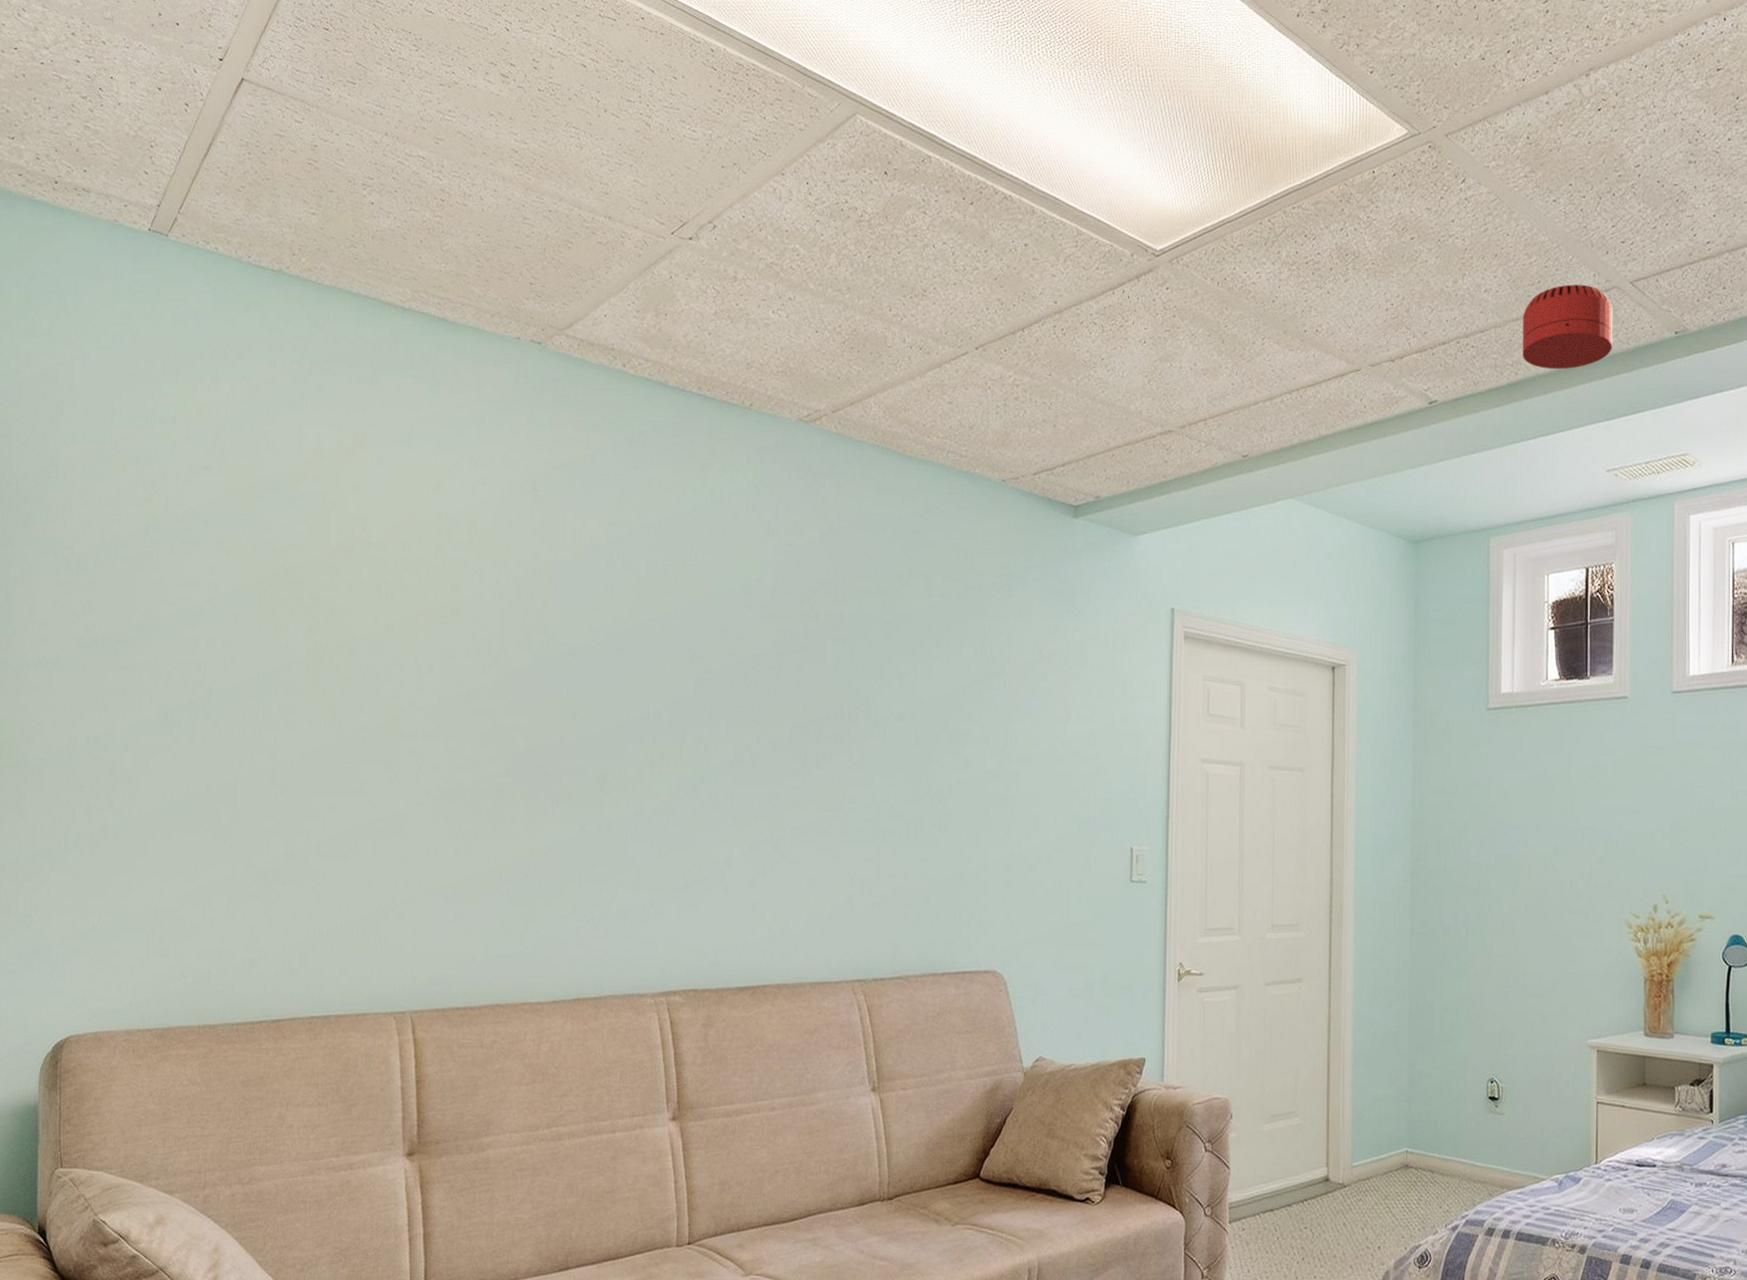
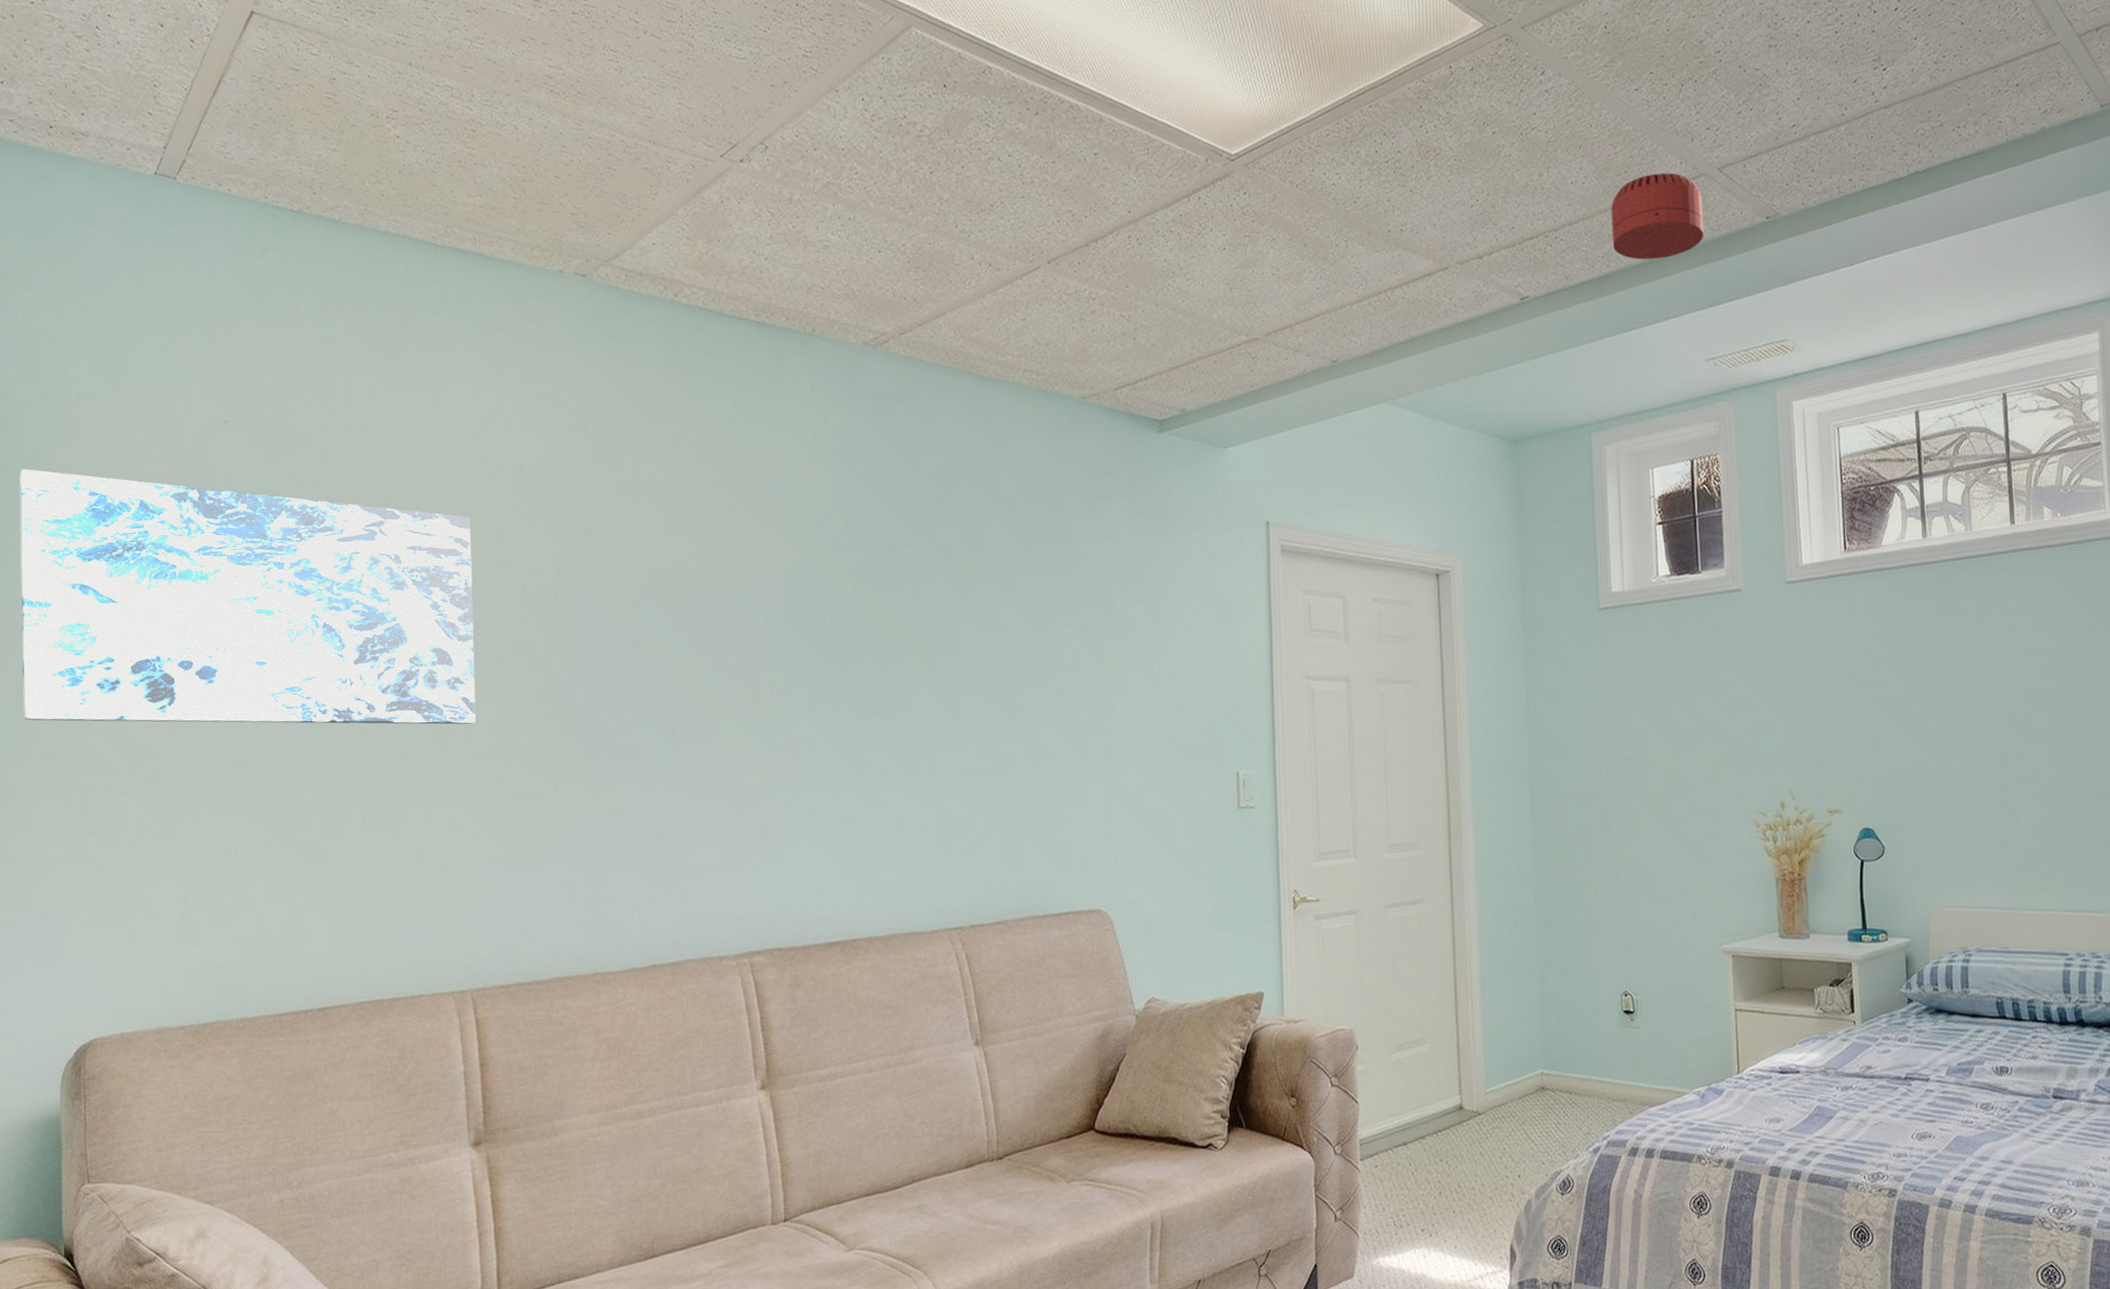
wall art: none [15,504,426,763] -> present [19,469,476,725]

